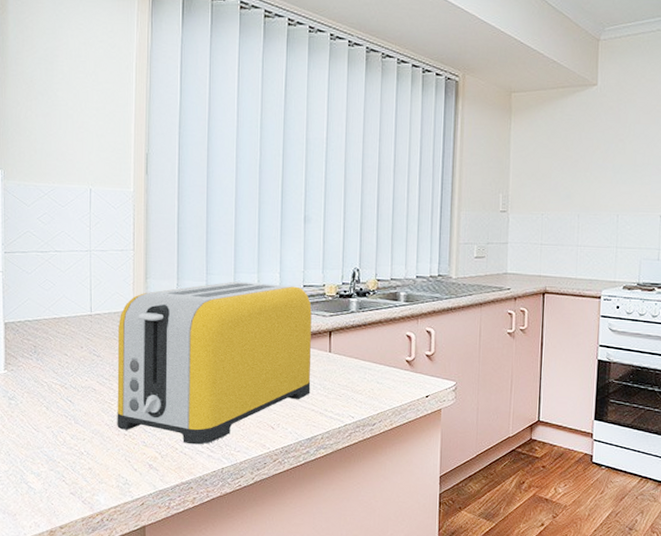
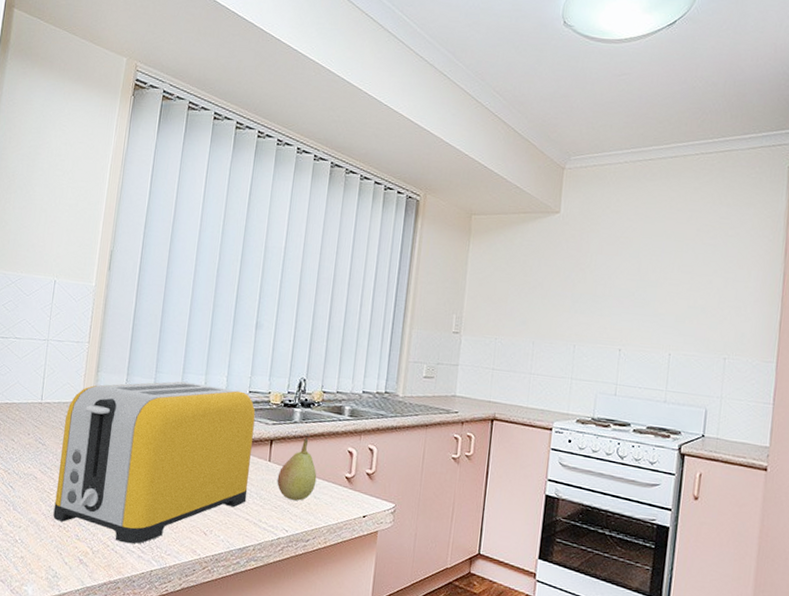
fruit: none [339,325,378,388] -> present [277,437,317,501]

